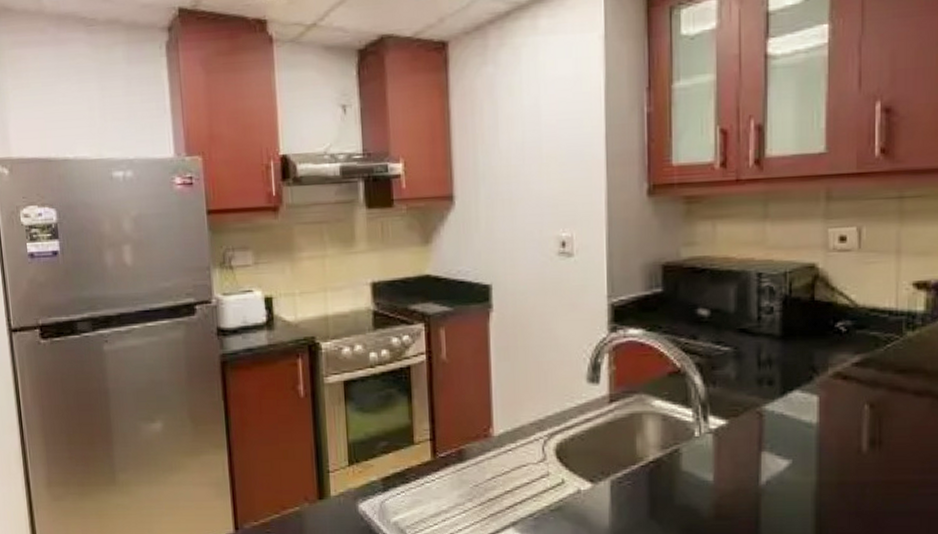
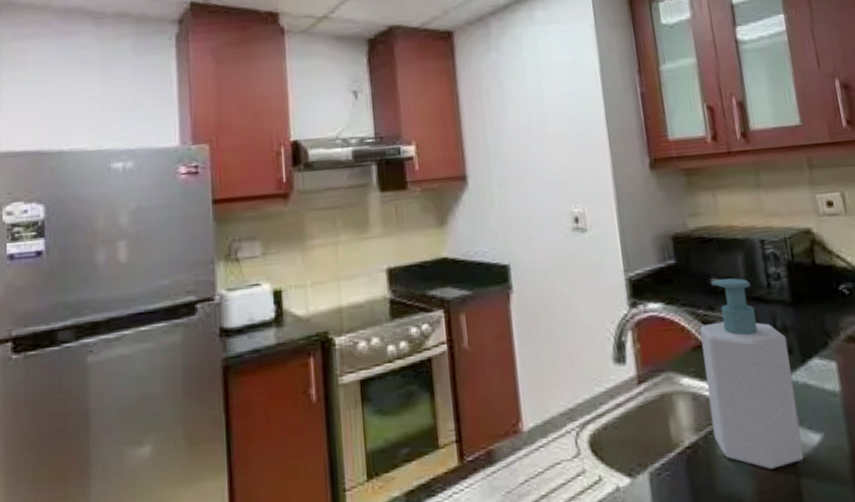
soap bottle: none [678,309,770,487] -> present [700,278,804,470]

